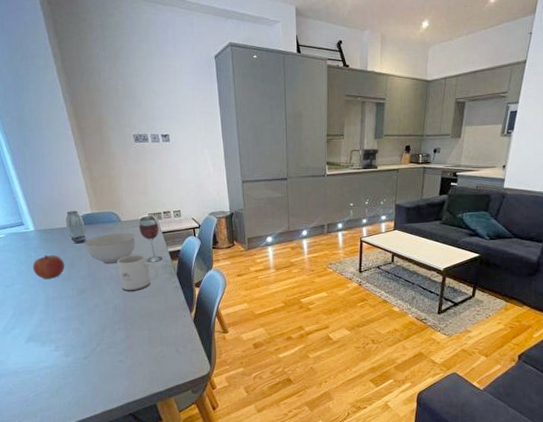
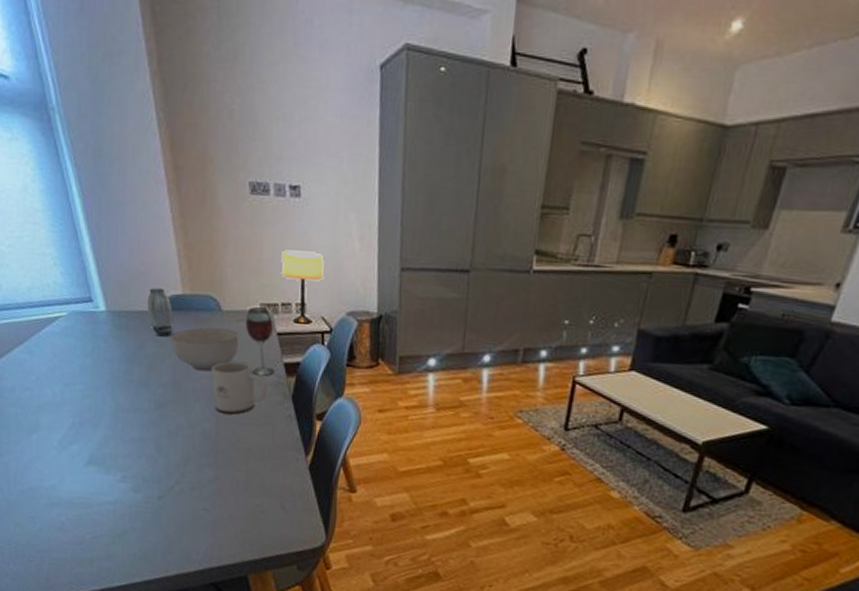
fruit: present [32,255,65,279] -> none [100,348,142,382]
table lamp: none [161,176,191,225] -> present [282,250,324,326]
coffee maker: present [361,148,379,169] -> none [591,234,624,269]

